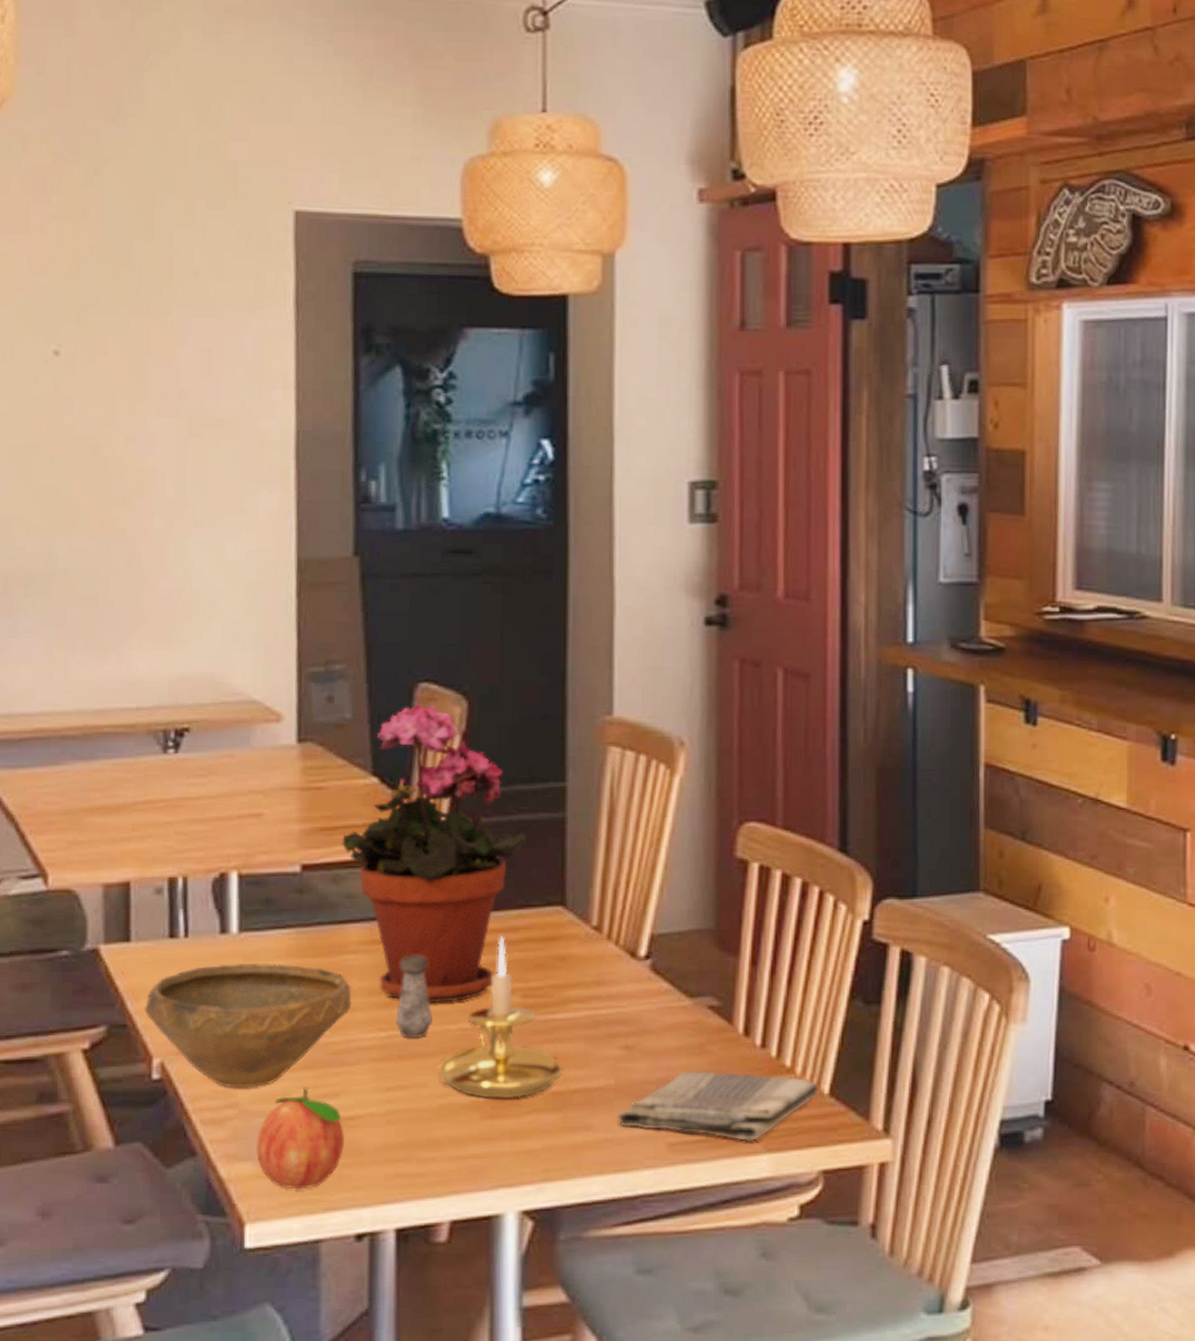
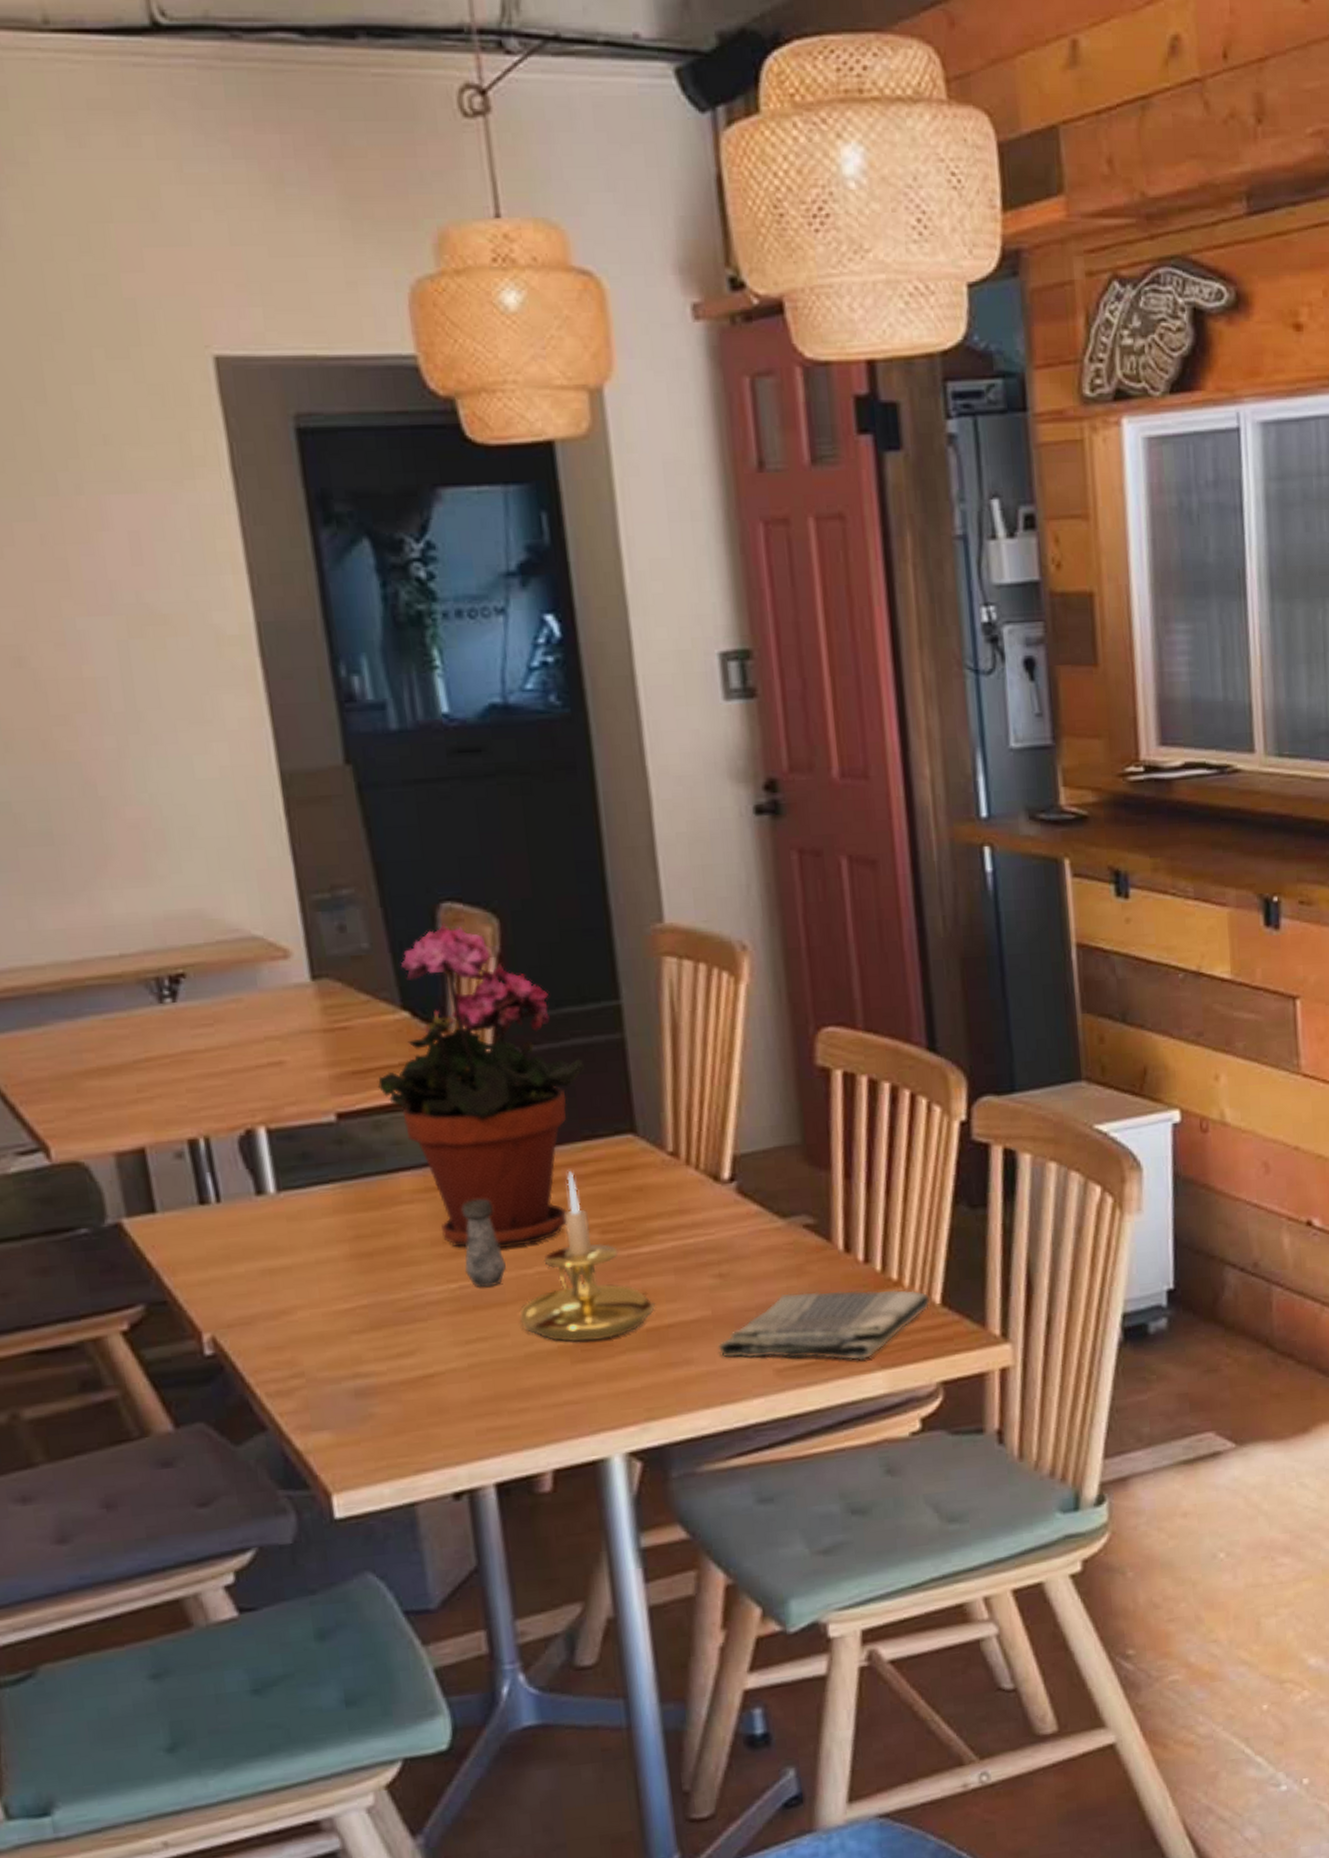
bowl: present [145,964,352,1088] -> none [183,1221,415,1357]
fruit: present [255,1087,344,1190] -> none [330,1348,428,1455]

